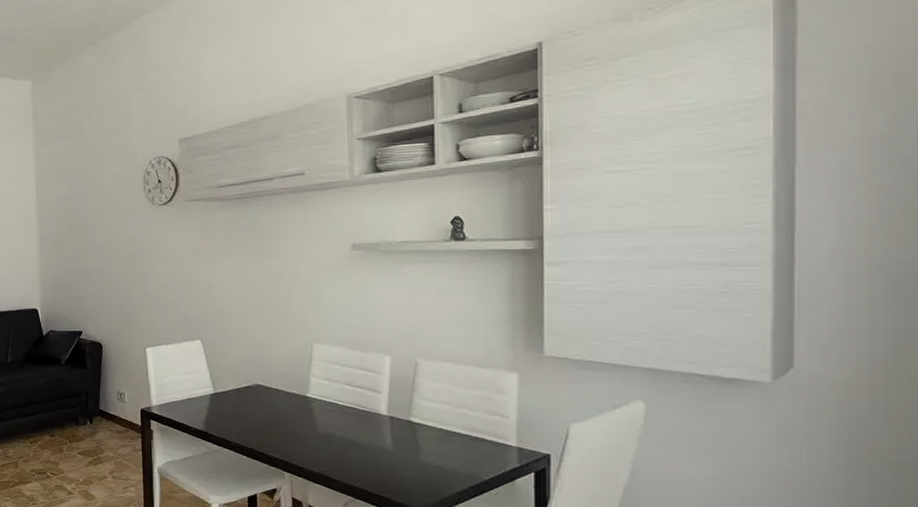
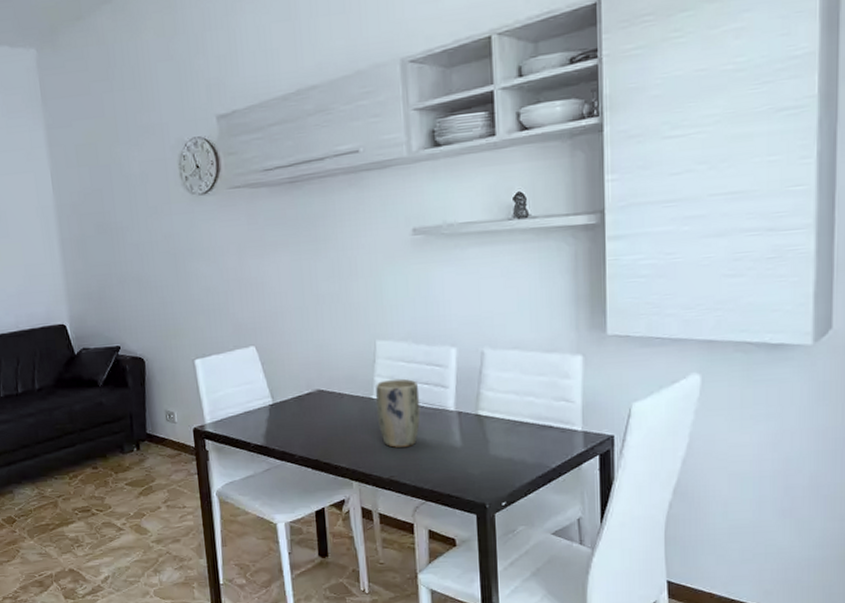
plant pot: none [310,380,353,445] -> present [375,378,421,448]

